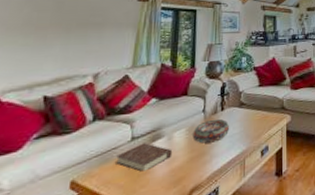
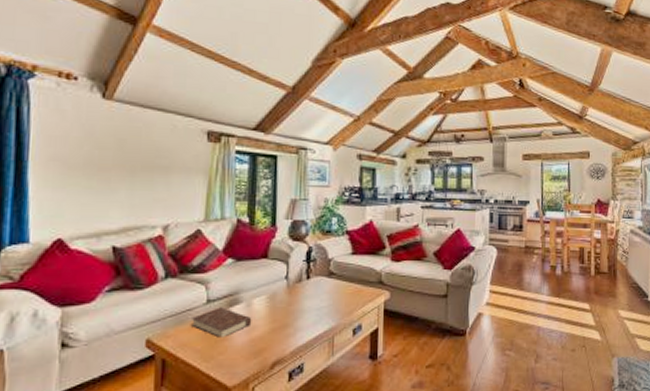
decorative bowl: present [192,119,230,144] -> none [274,288,317,314]

